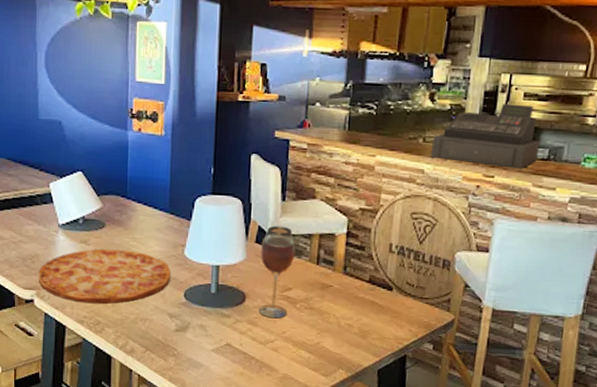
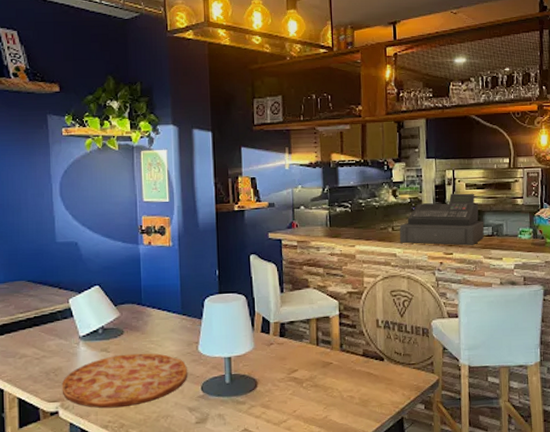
wineglass: present [258,225,296,319] -> none [266,314,297,400]

